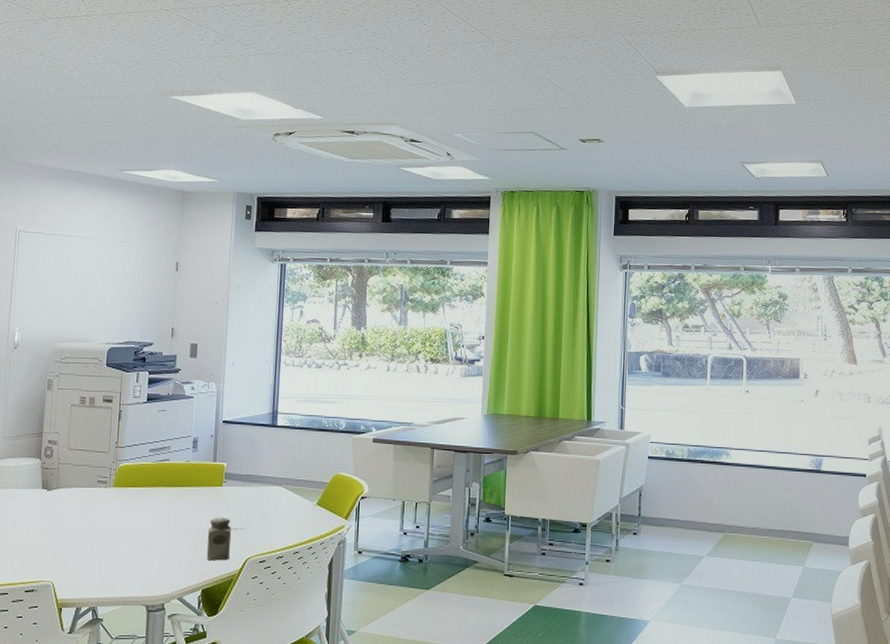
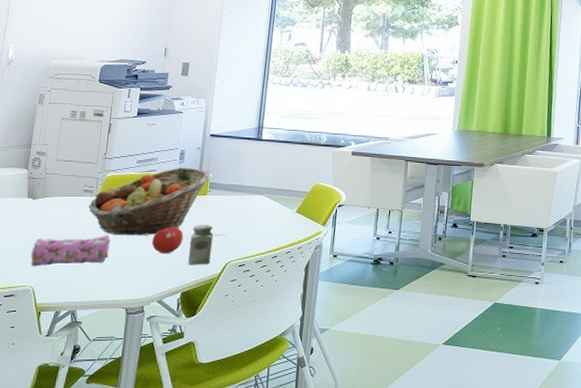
pencil case: none [48,528,127,561] -> present [30,235,110,267]
fruit basket: none [103,456,227,530] -> present [88,167,212,236]
fruit: none [168,517,201,549] -> present [151,224,184,254]

